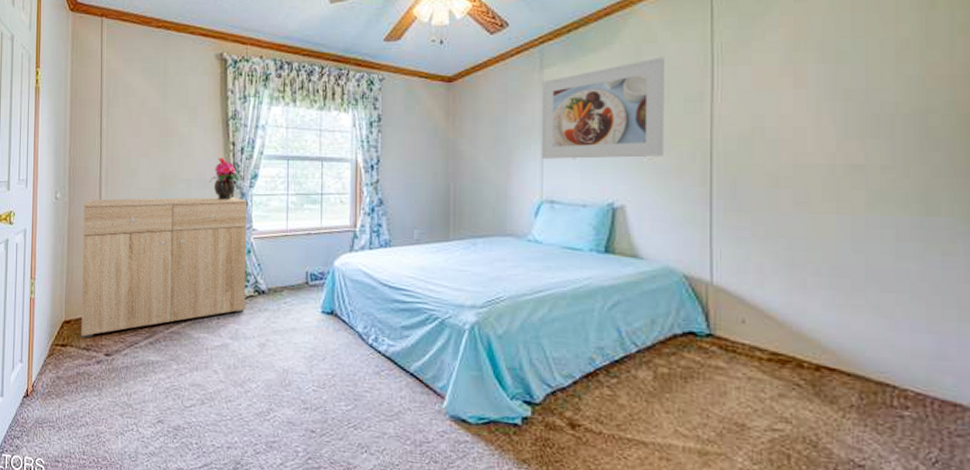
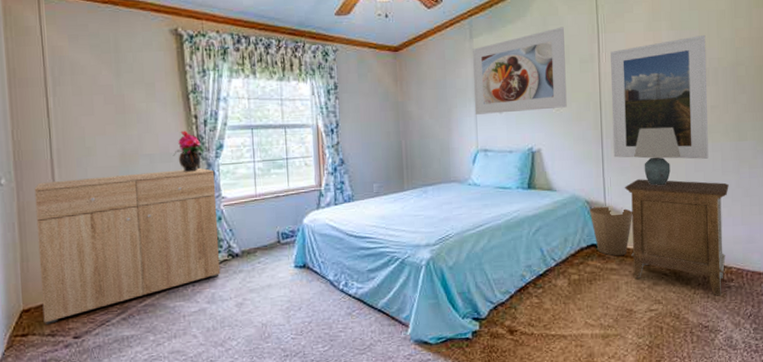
trash can: none [688,284,752,352] -> present [589,206,633,257]
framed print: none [727,71,877,236] -> present [610,35,709,159]
nightstand: none [740,255,907,427] -> present [624,179,729,296]
table lamp: none [758,188,831,266] -> present [634,127,681,185]

